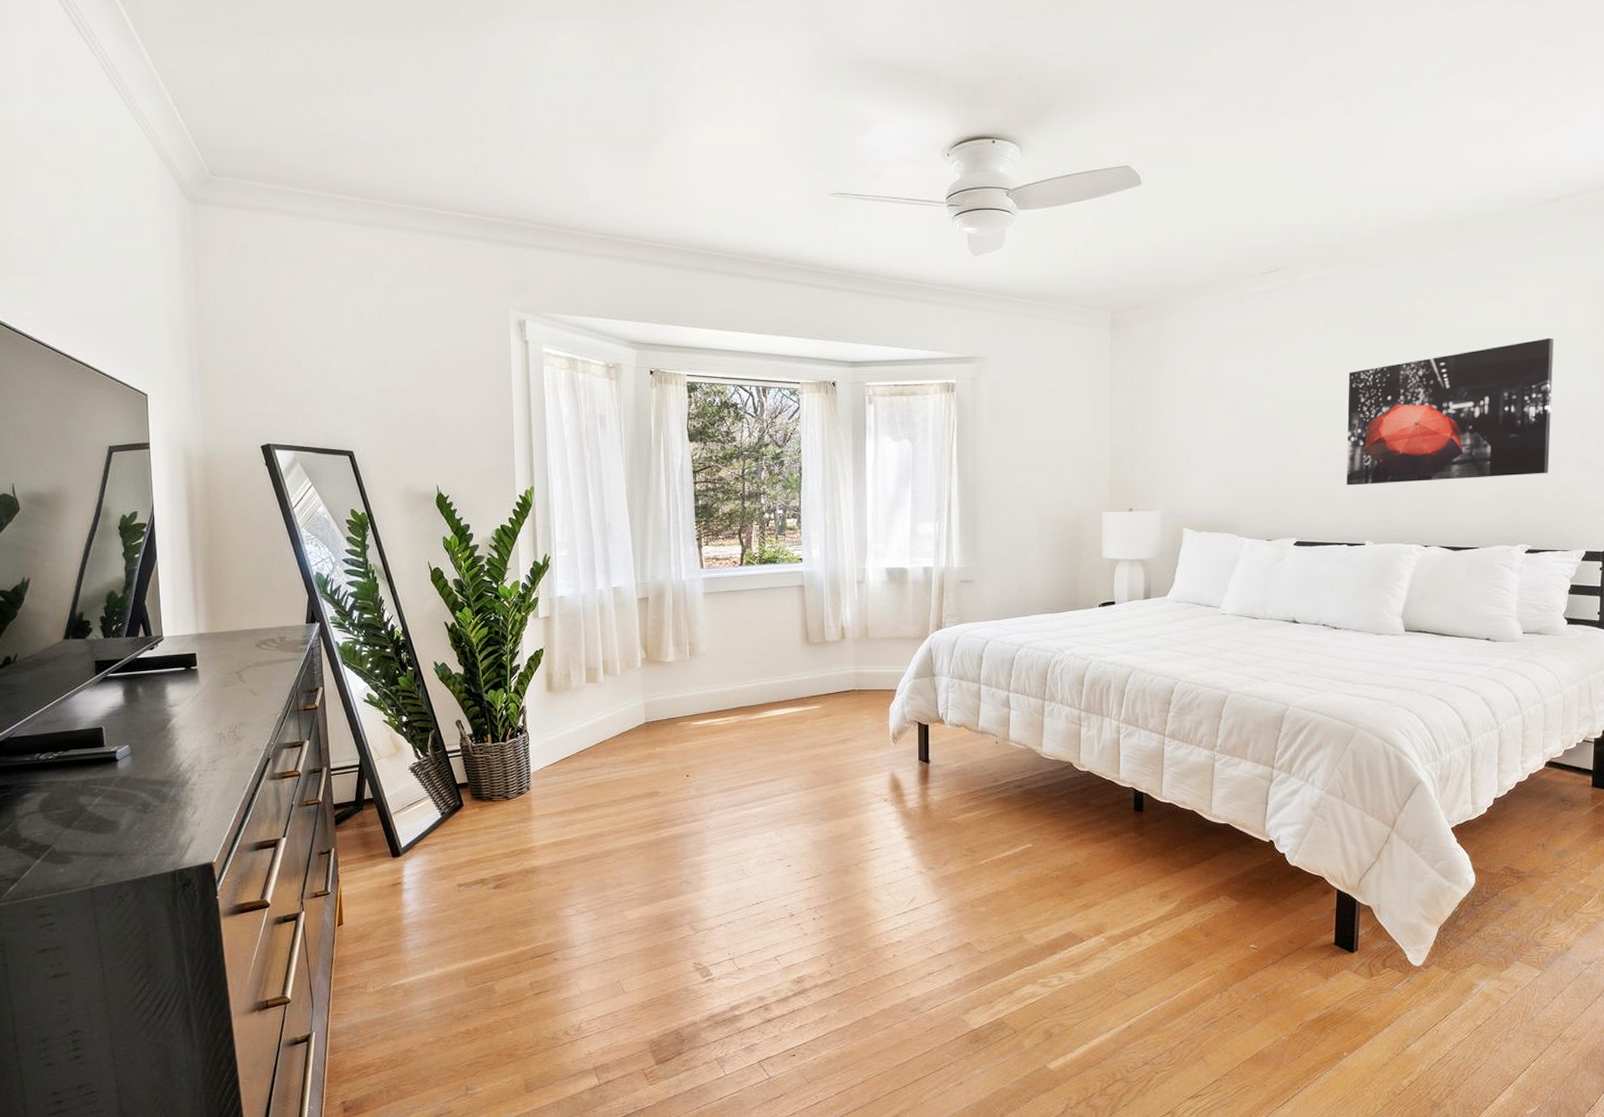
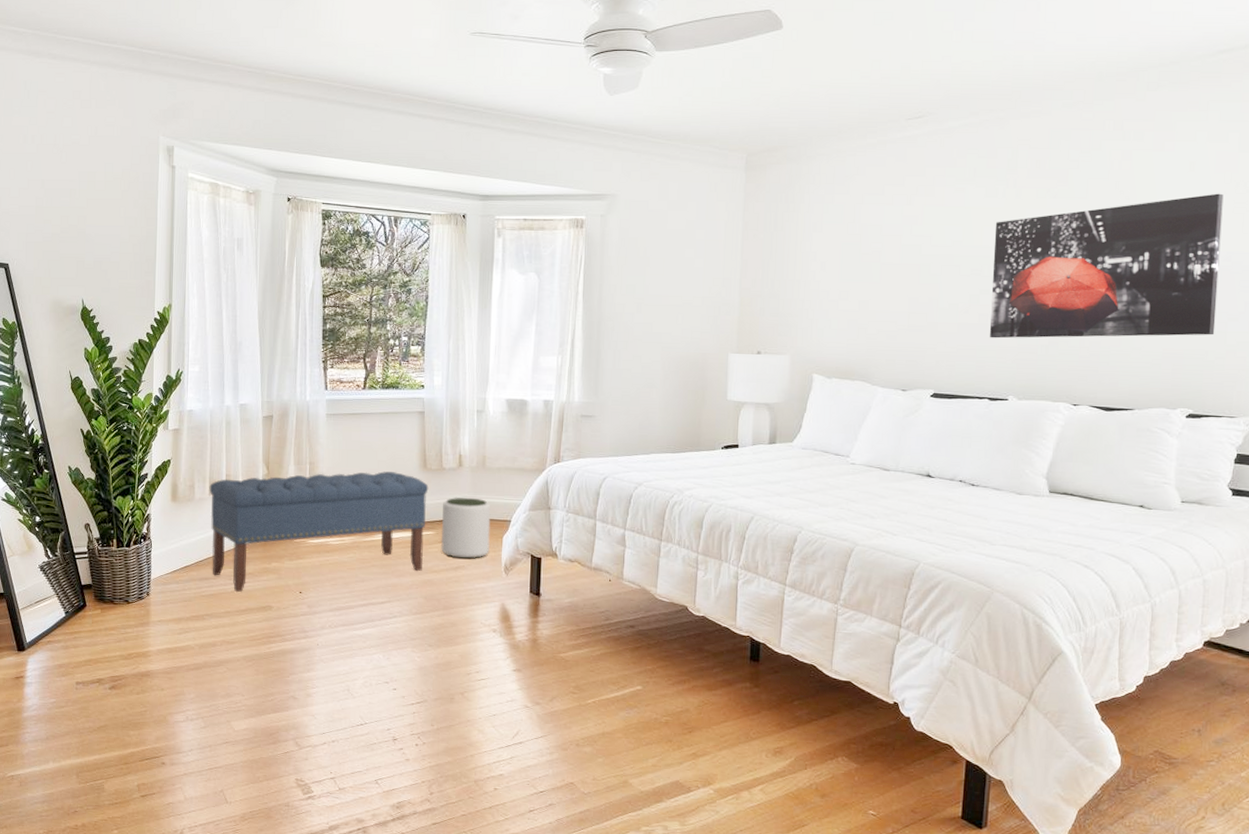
bench: none [586,648,813,781] -> present [209,471,429,593]
plant pot: none [827,669,877,731] -> present [440,497,491,559]

